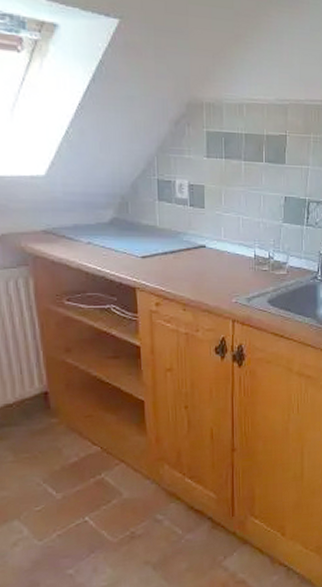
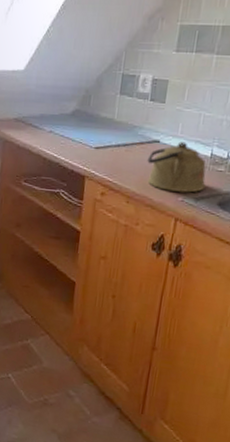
kettle: none [197,245,255,294] -> present [147,142,207,193]

